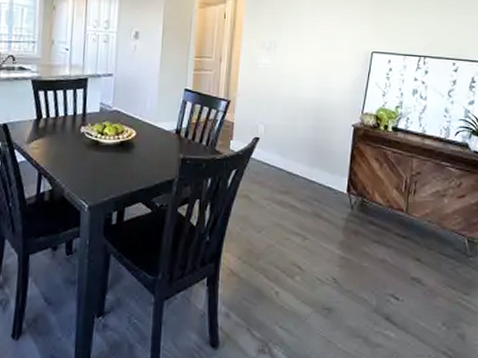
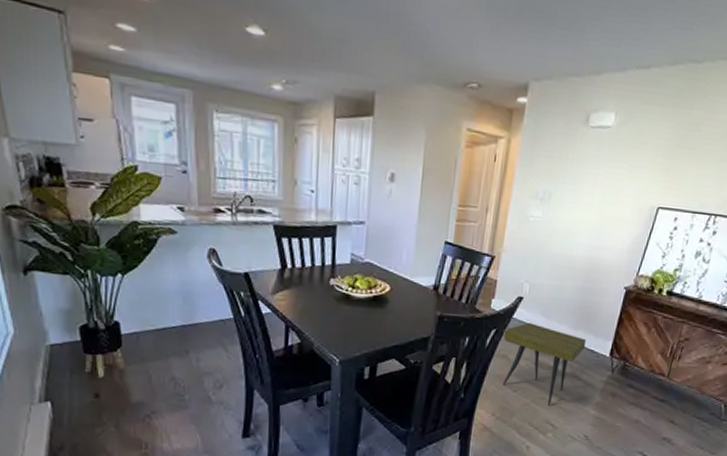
side table: none [242,162,323,246] -> present [502,323,587,405]

